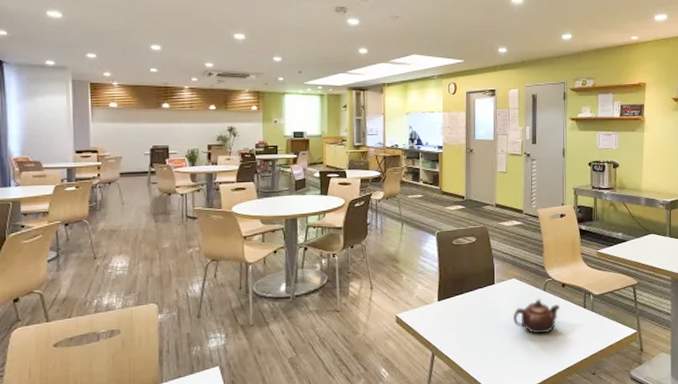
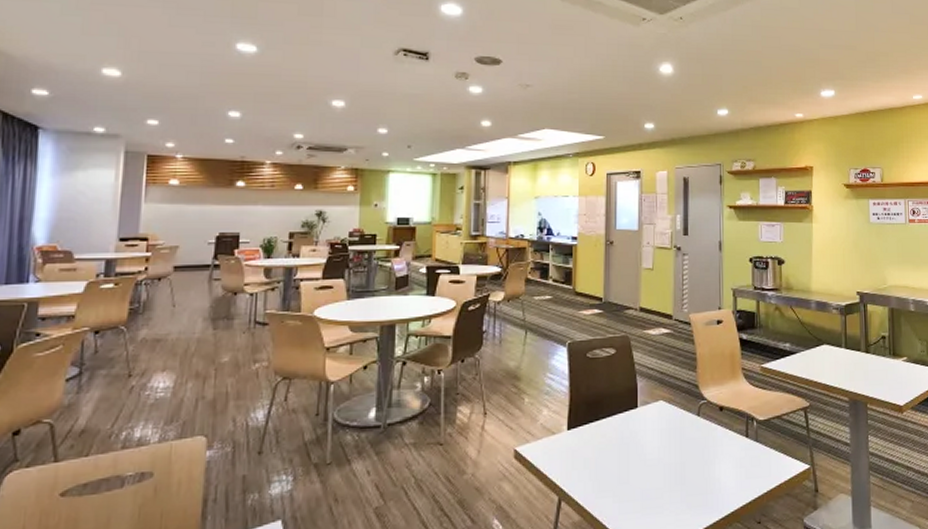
teapot: present [513,299,560,334] -> none [660,426,718,472]

